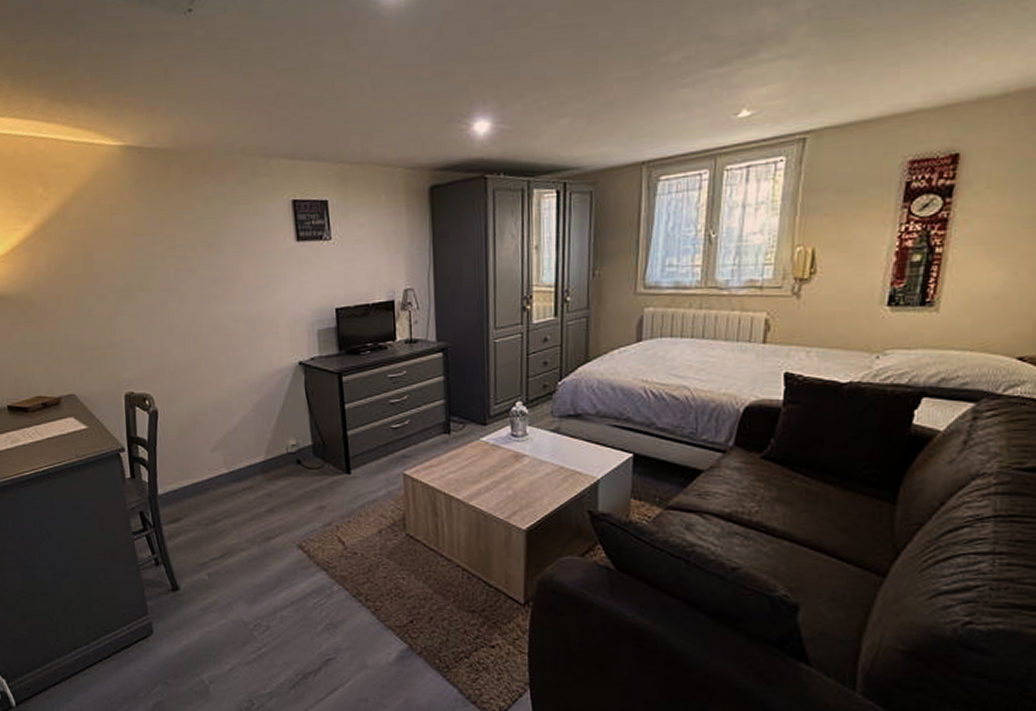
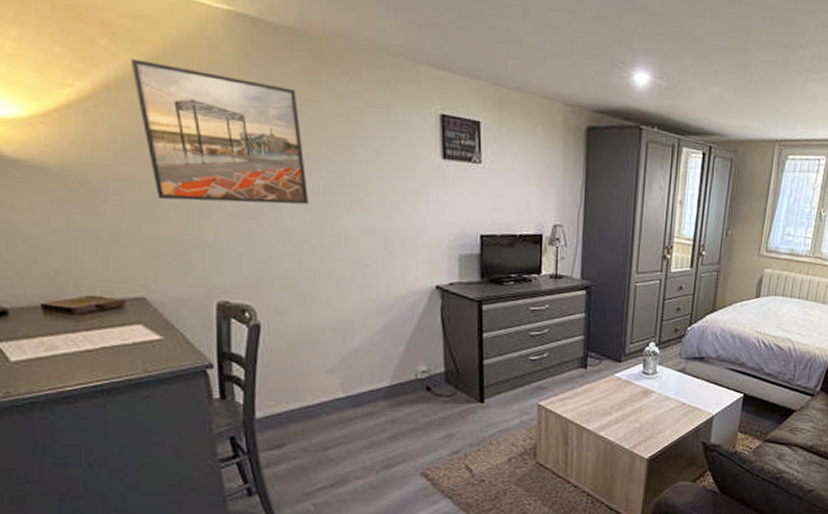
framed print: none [57,199,190,311] -> present [130,58,310,205]

